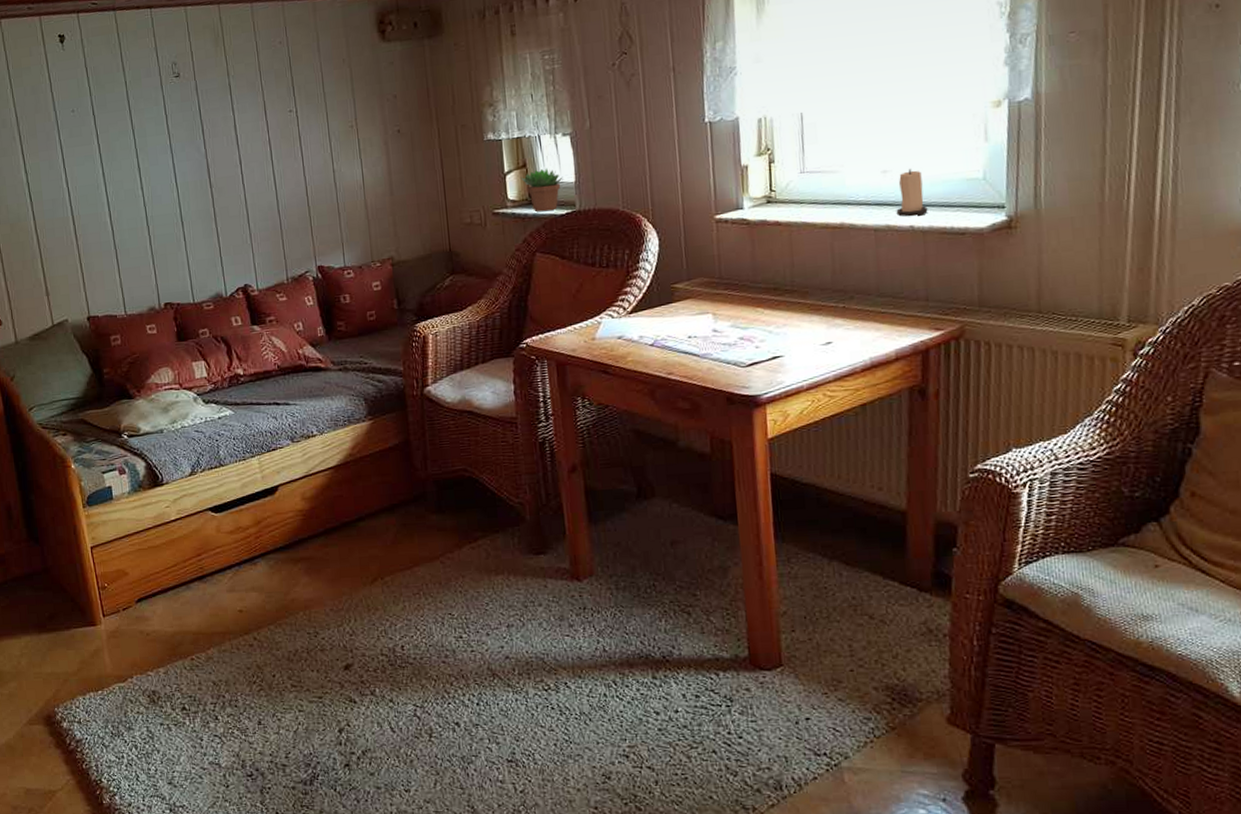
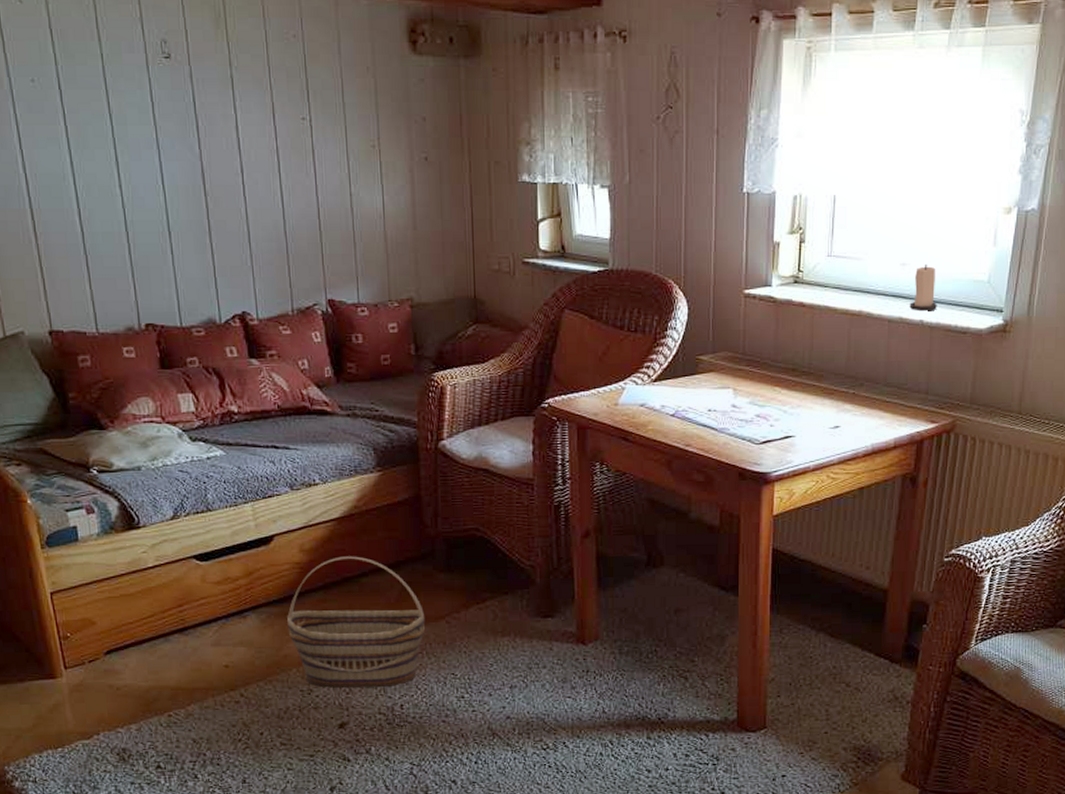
basket: none [293,501,422,630] -> present [287,556,426,688]
succulent plant: present [520,168,563,212] -> none [554,220,598,267]

